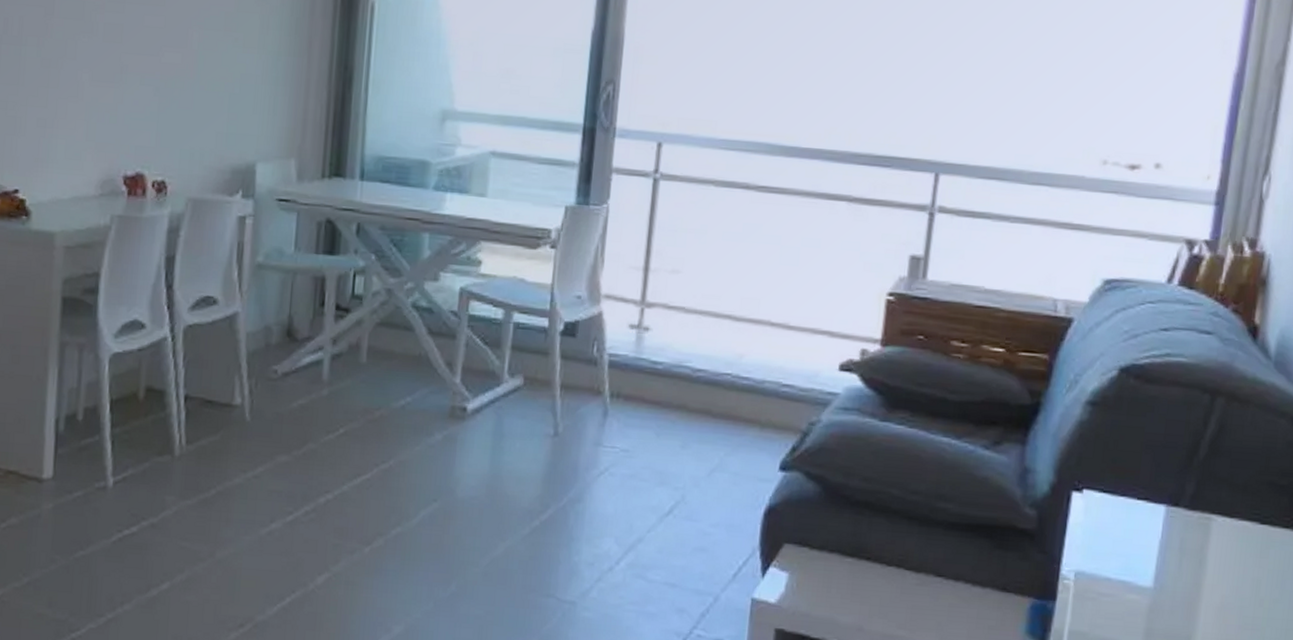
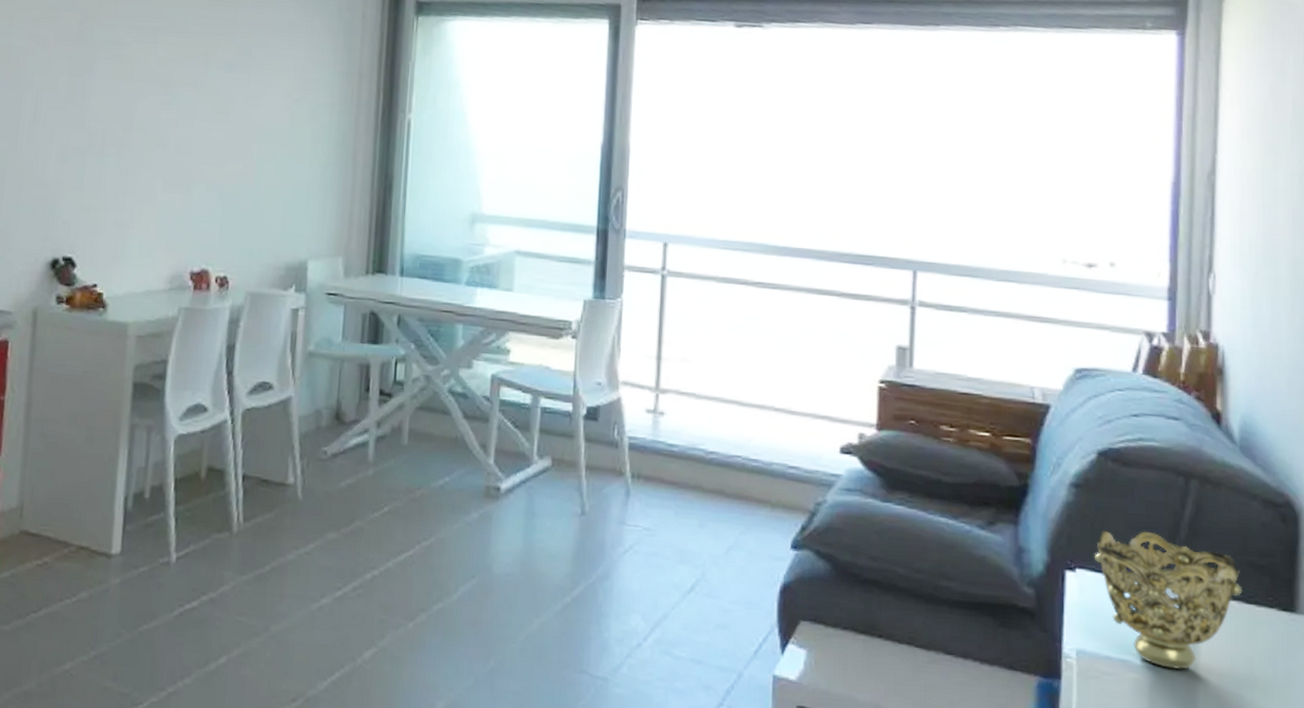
decorative bowl: none [1103,450,1258,591] -> present [1094,530,1242,670]

